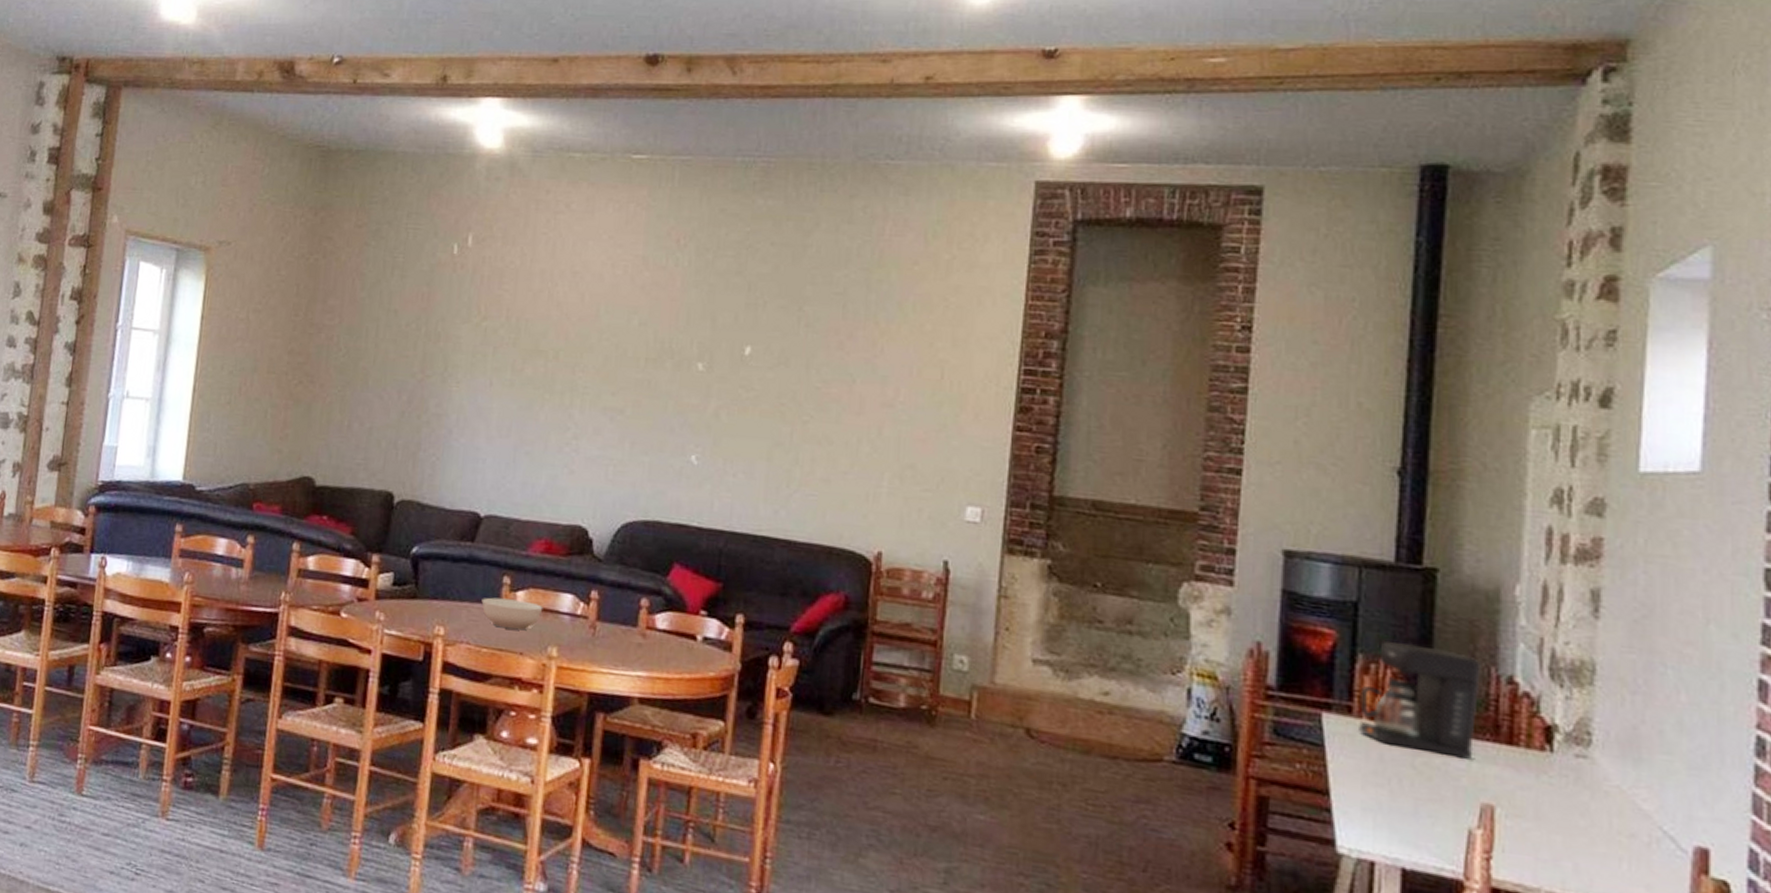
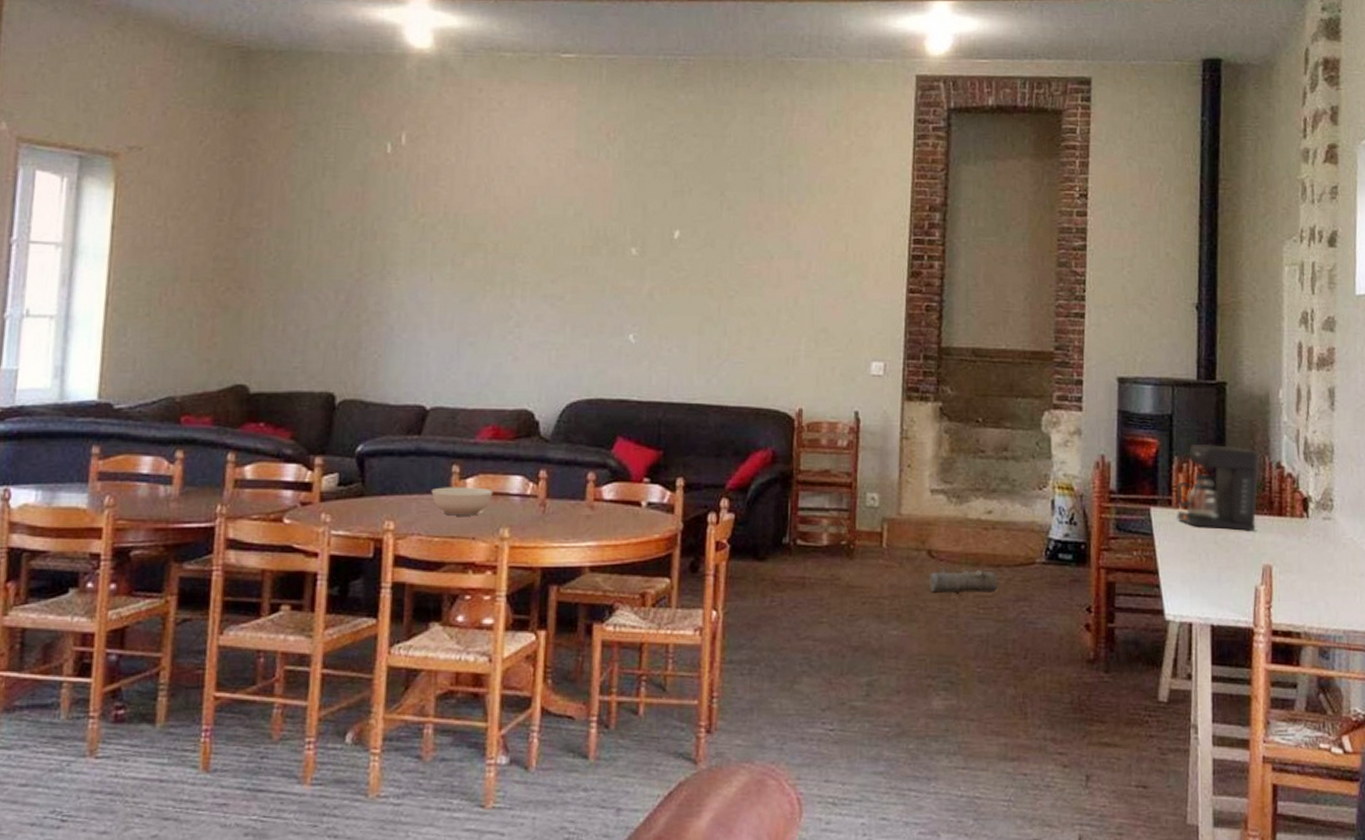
decorative log: none [1026,752,1113,789] -> present [930,569,998,593]

